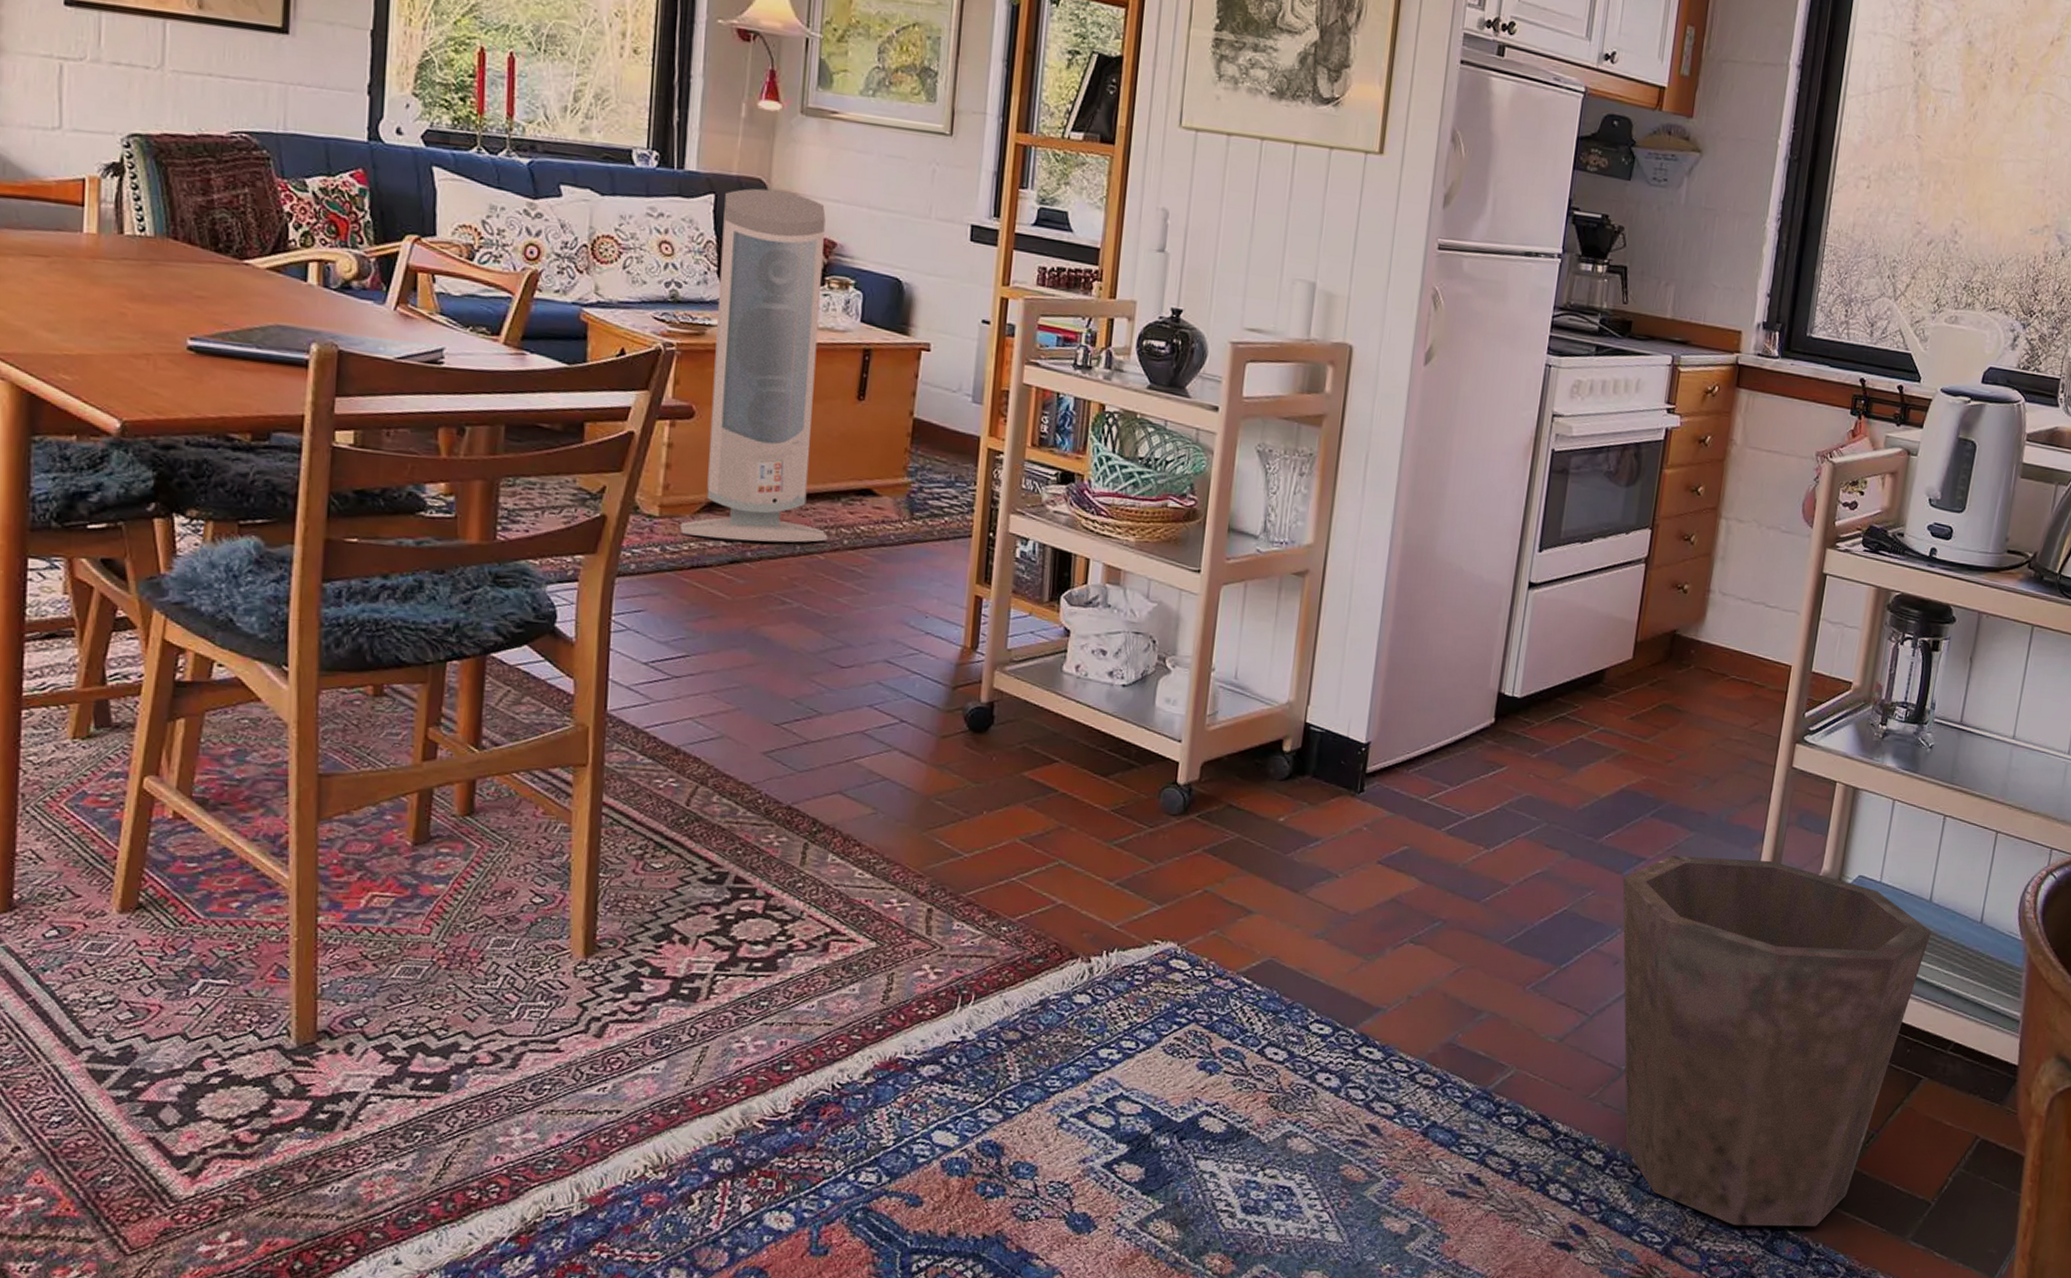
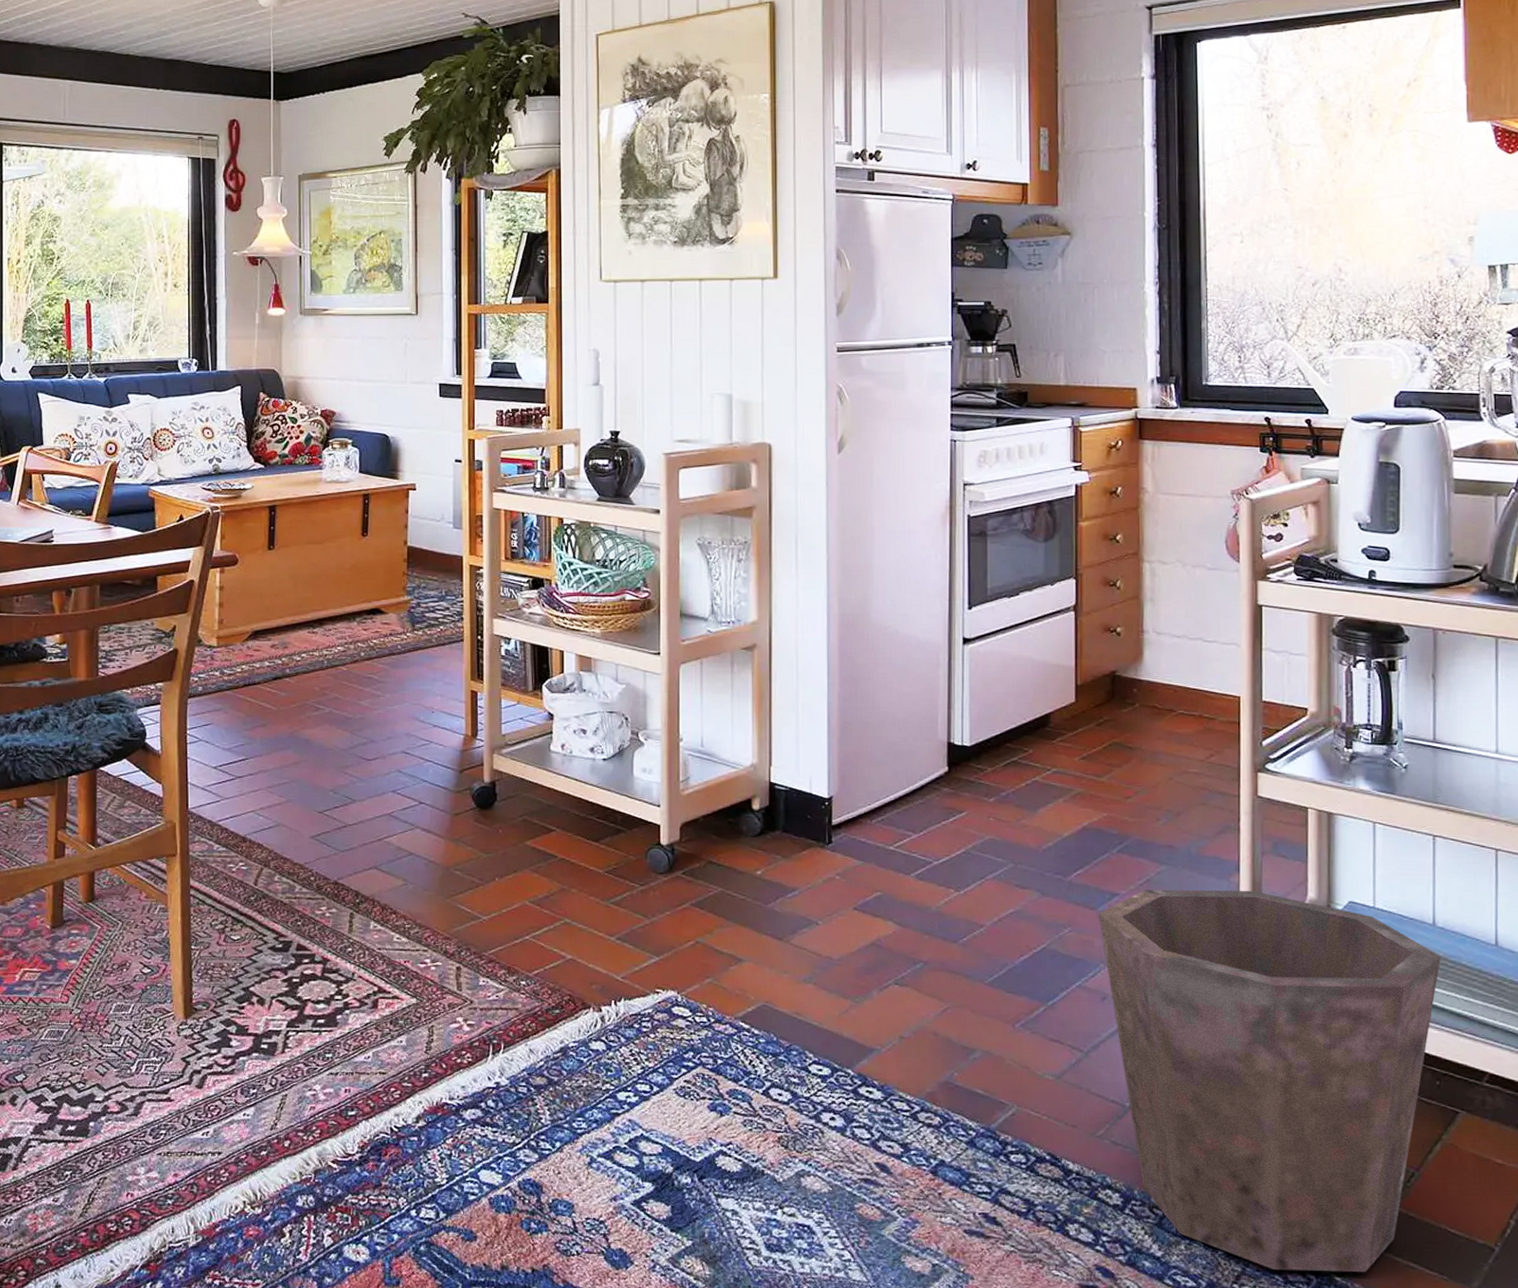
air purifier: present [679,188,828,543] -> none [233,377,348,661]

